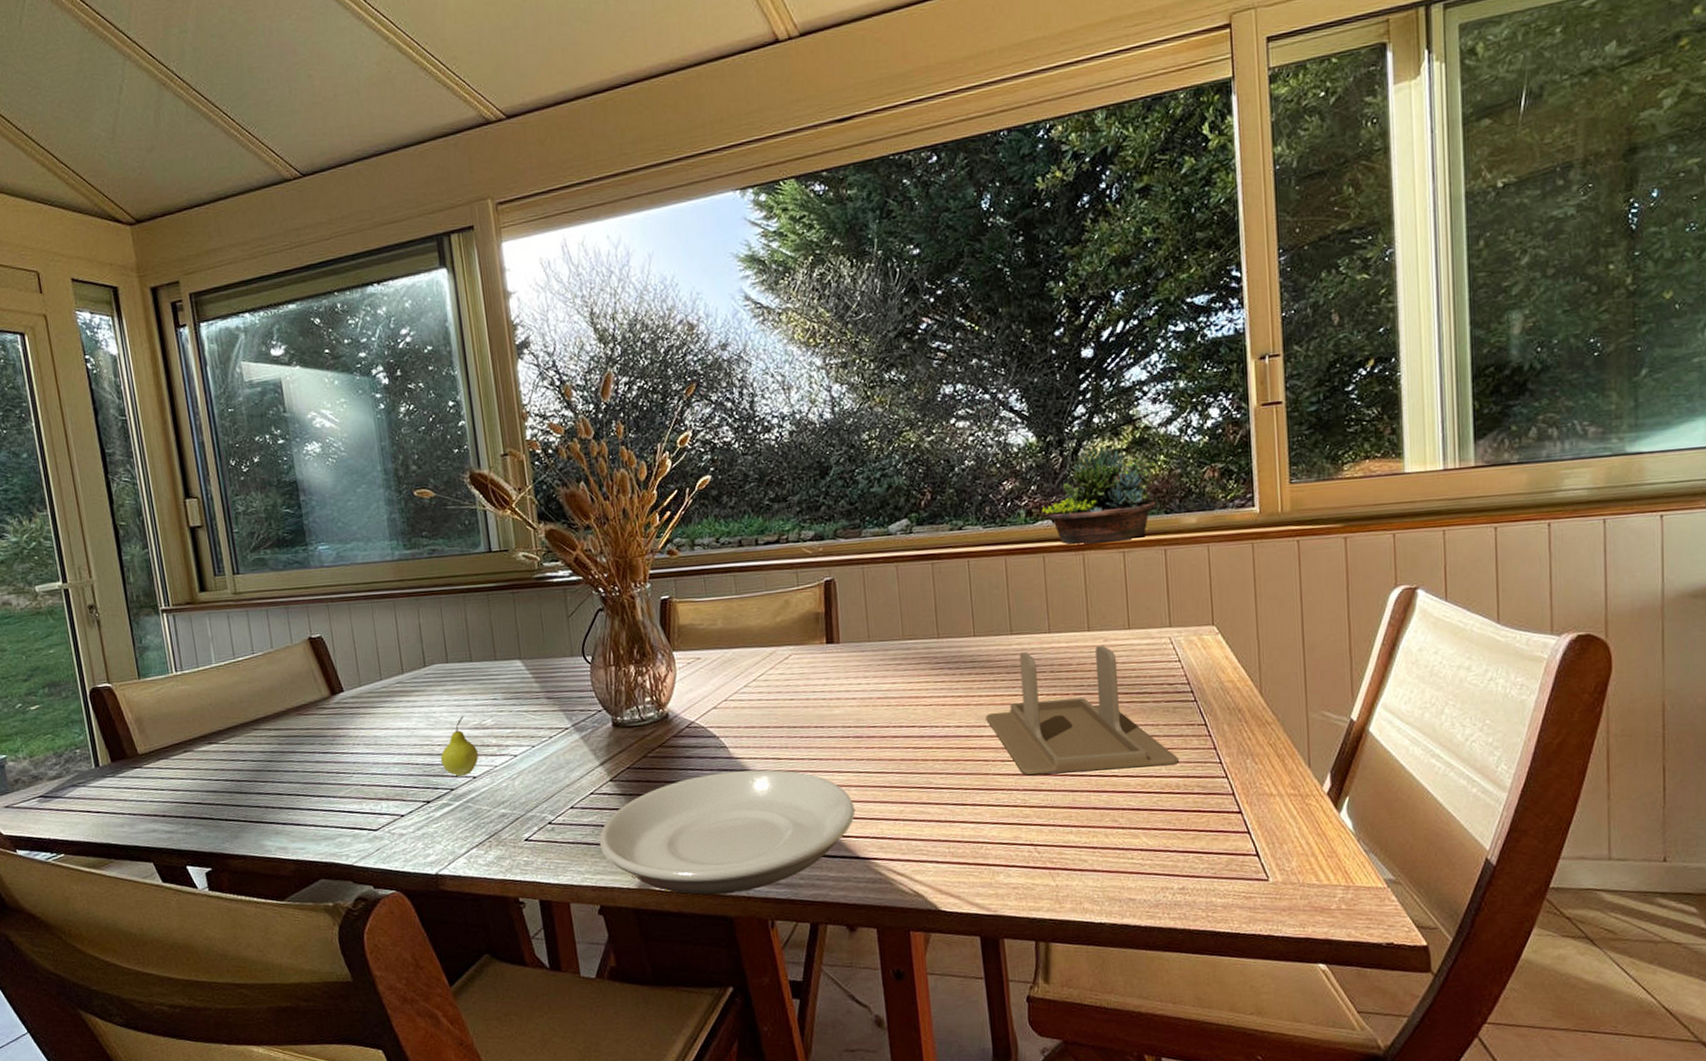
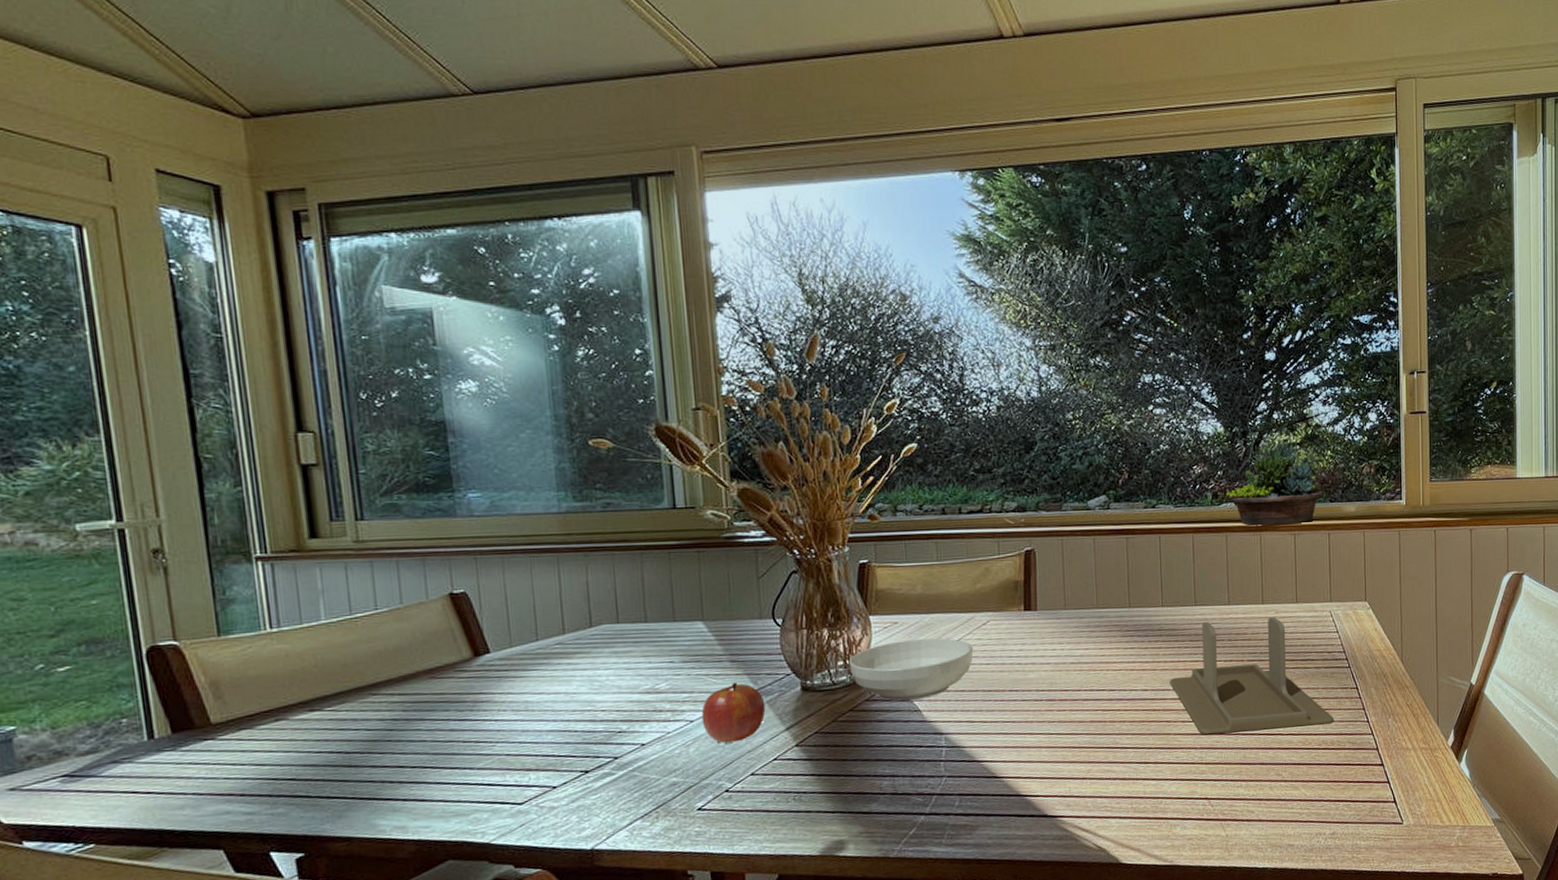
fruit: present [440,716,479,777] -> none [603,680,650,744]
fruit: none [523,718,581,777] -> present [701,682,766,743]
plate: present [599,769,855,895] -> none [780,732,1044,859]
bowl: none [655,673,777,737] -> present [848,638,974,701]

